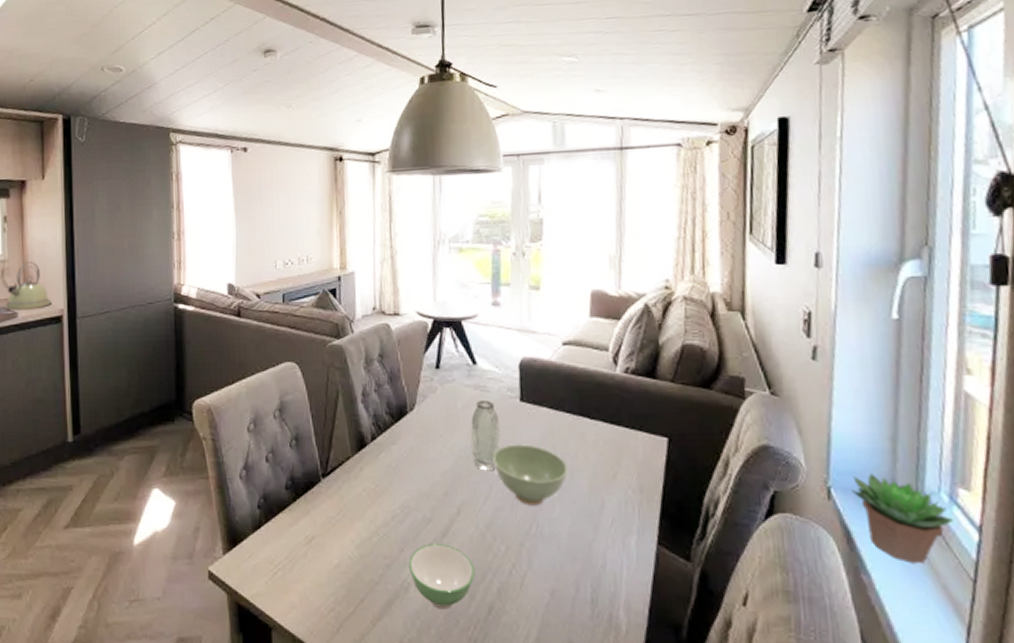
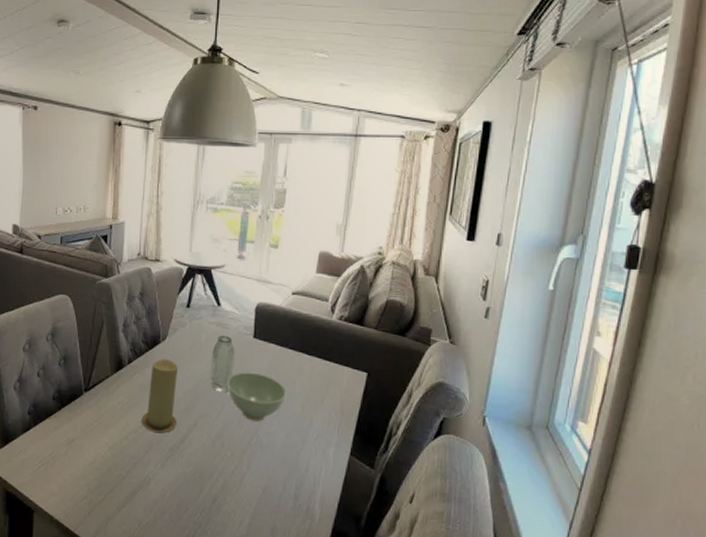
candle: none [393,433,437,526] -> present [142,359,179,433]
bowl: present [408,543,475,610] -> none [151,448,205,500]
succulent plant: present [852,473,953,564] -> none [501,407,571,476]

